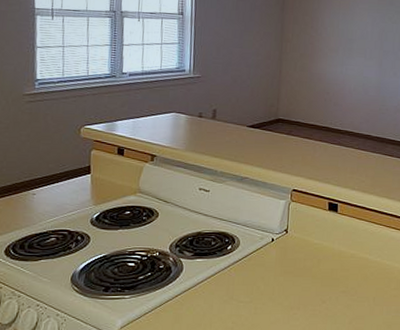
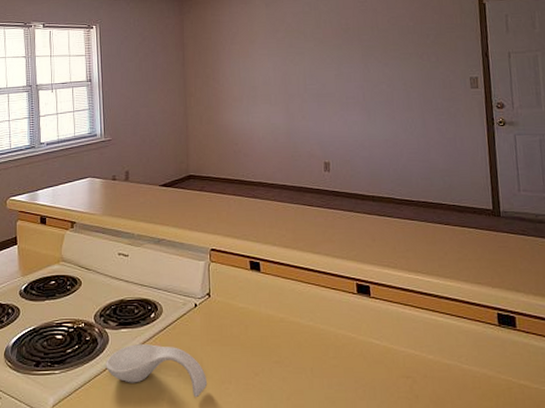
spoon rest: none [178,273,278,322] -> present [106,344,208,398]

